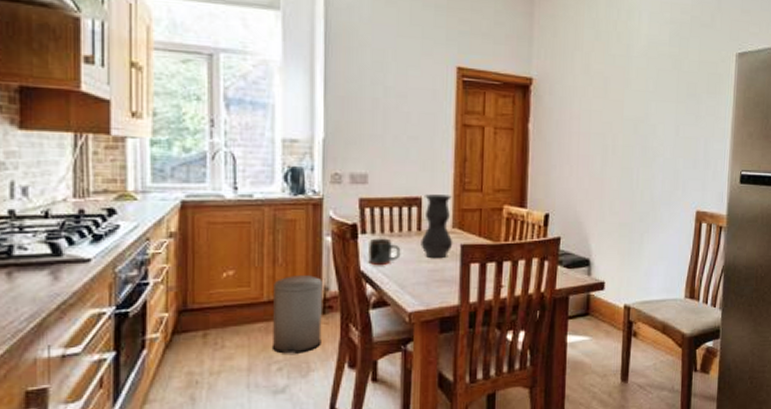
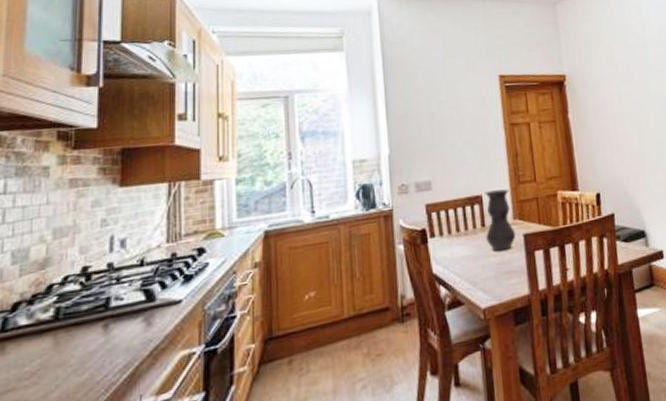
pedal bin: present [273,275,322,355] -> none [353,285,403,371]
mug: present [368,238,401,265] -> none [438,238,469,266]

